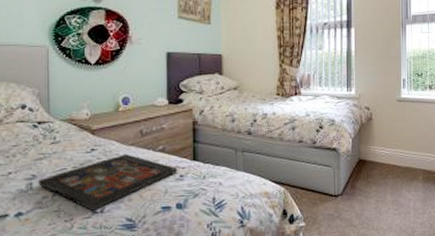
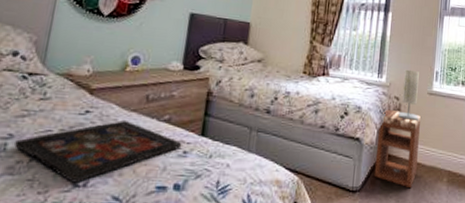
nightstand: none [352,119,393,189] -> present [374,109,421,189]
table lamp: none [370,80,391,128] -> present [398,69,419,122]

